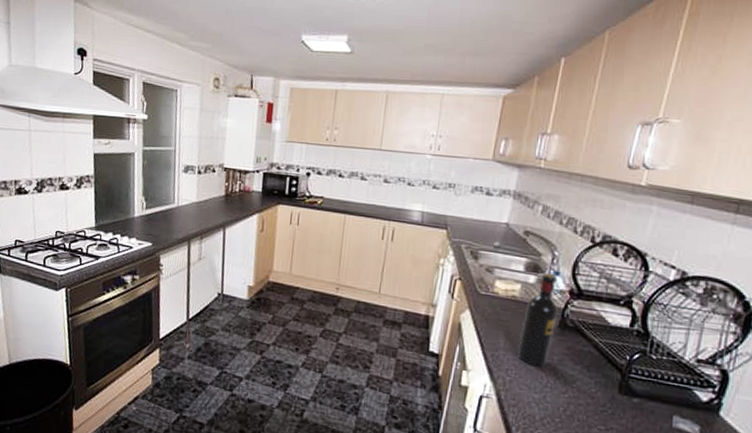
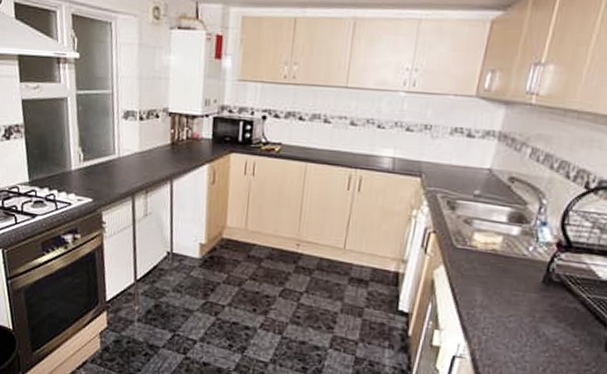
wine bottle: present [517,274,558,367] -> none [495,224,543,326]

